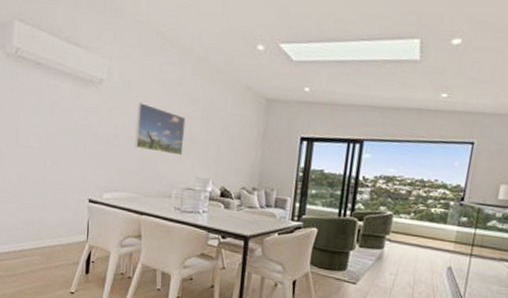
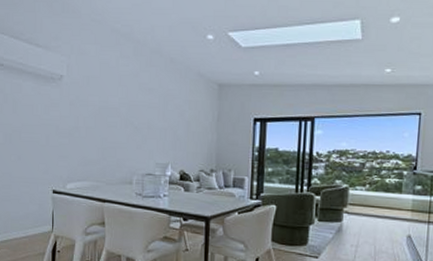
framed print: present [135,103,186,156] -> none [95,95,143,143]

